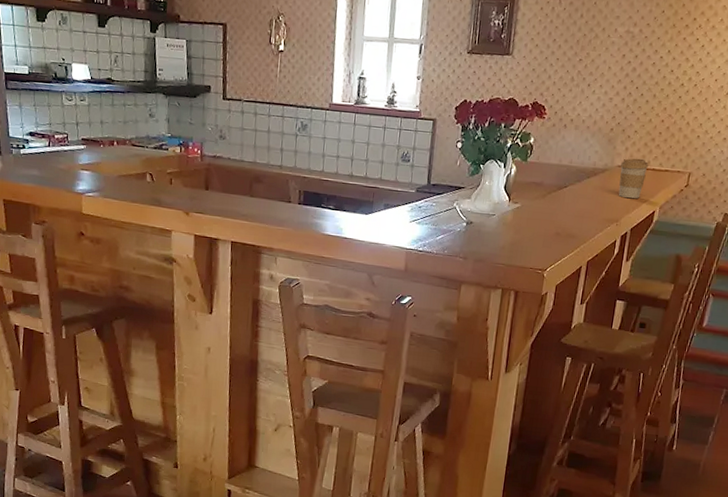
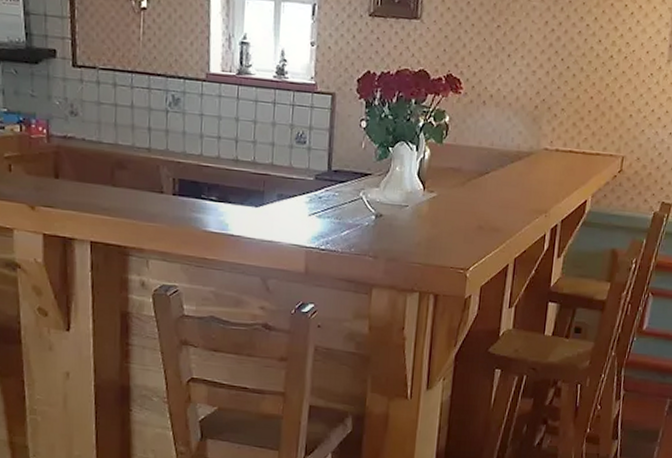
coffee cup: present [618,158,649,199] -> none [546,139,578,186]

